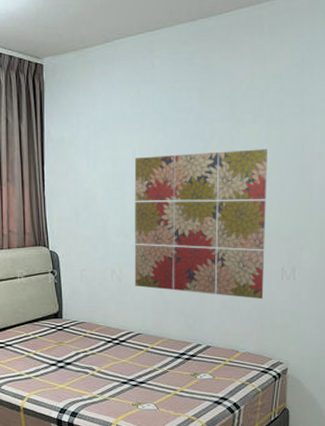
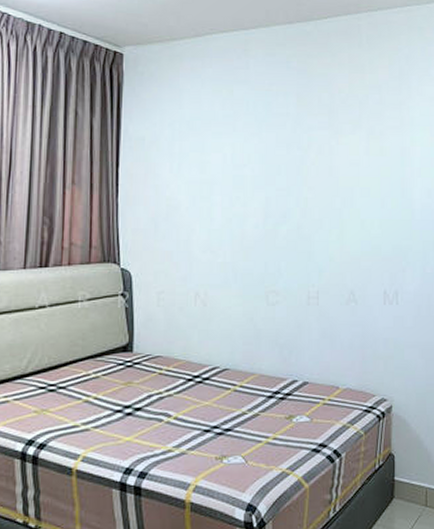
wall art: present [134,148,267,299] -> none [222,161,368,326]

